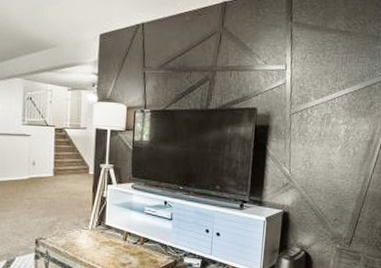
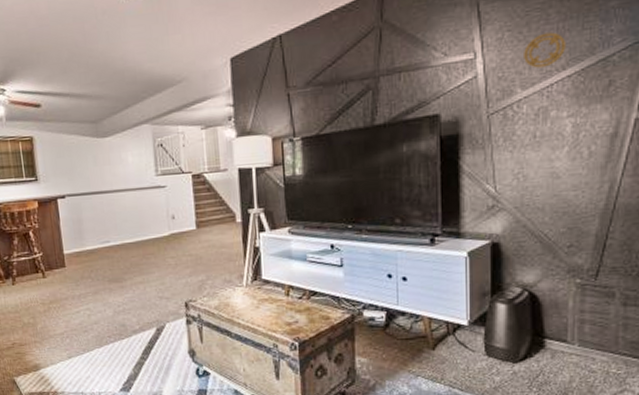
decorative medallion: none [318,59,347,85] -> present [524,32,566,68]

